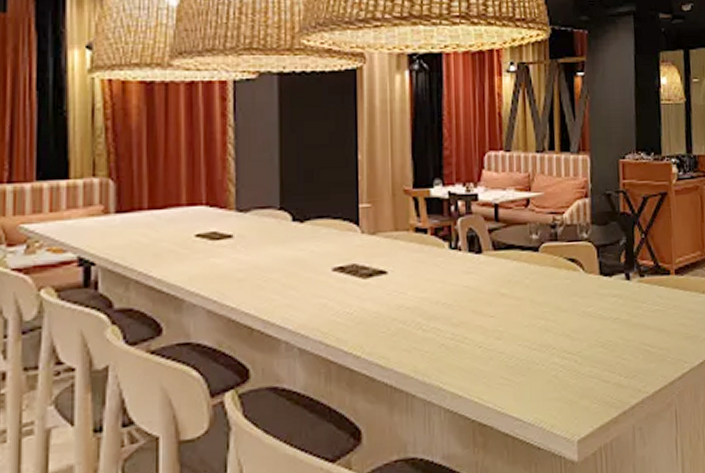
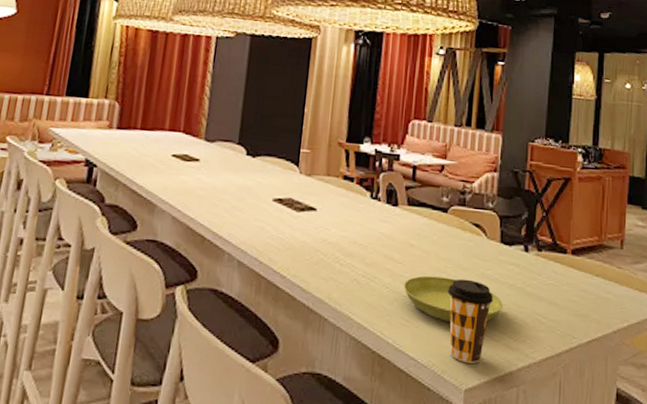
saucer: none [498,323,609,372] -> present [403,275,503,322]
coffee cup: none [548,321,598,412] -> present [447,278,493,363]

